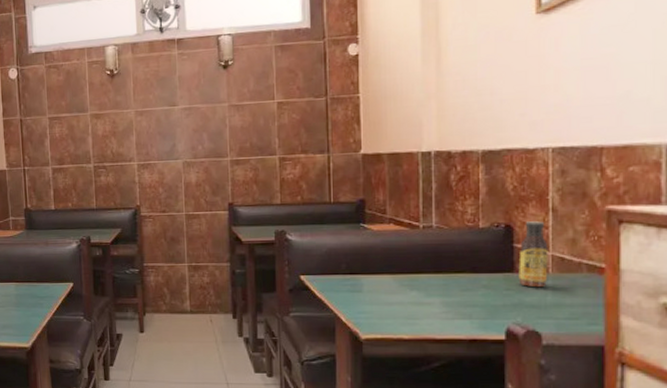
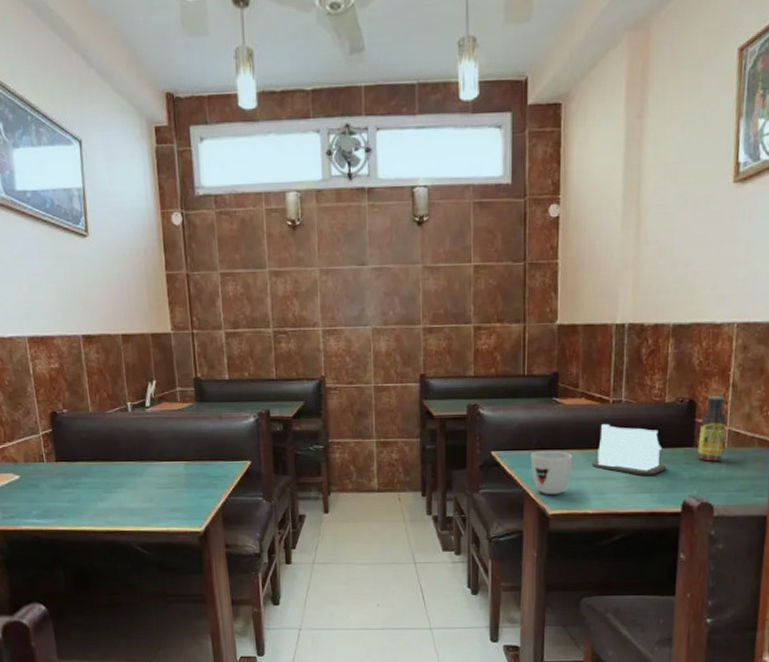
mug: none [340,275,384,320] -> present [530,451,573,495]
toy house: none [404,249,485,301] -> present [592,424,666,475]

